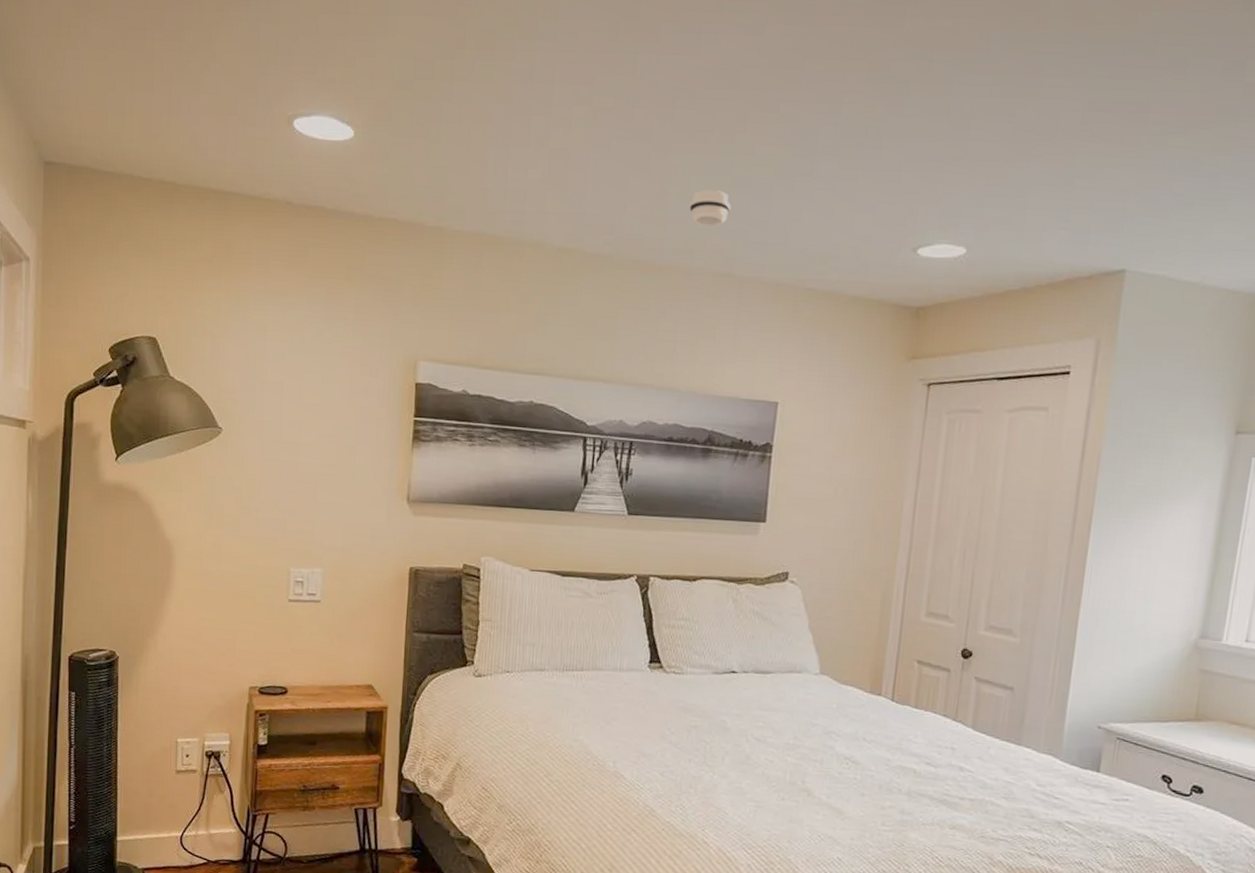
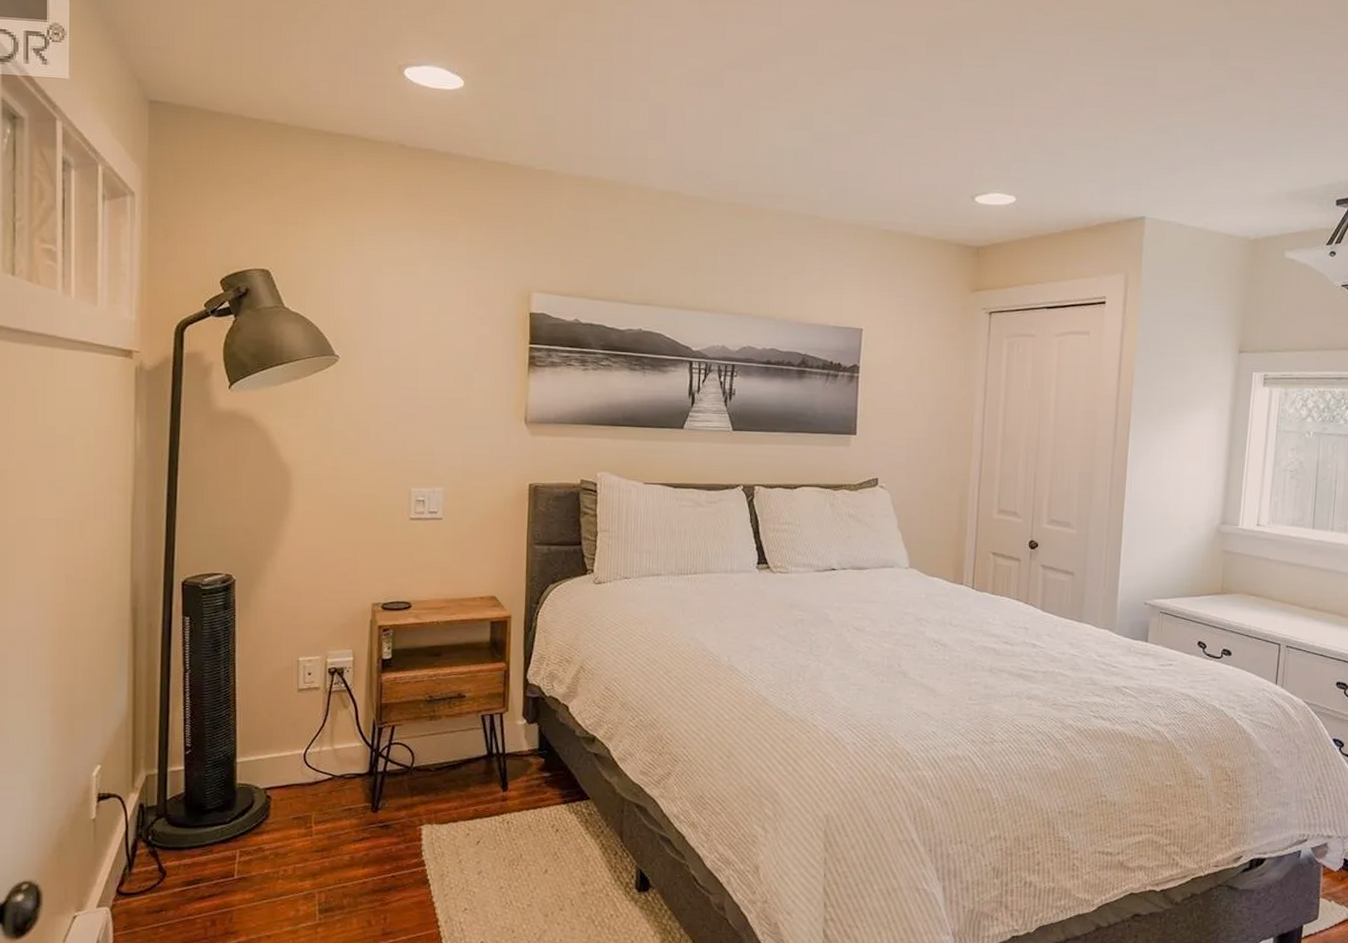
smoke detector: present [689,190,732,227] -> none [777,142,815,175]

